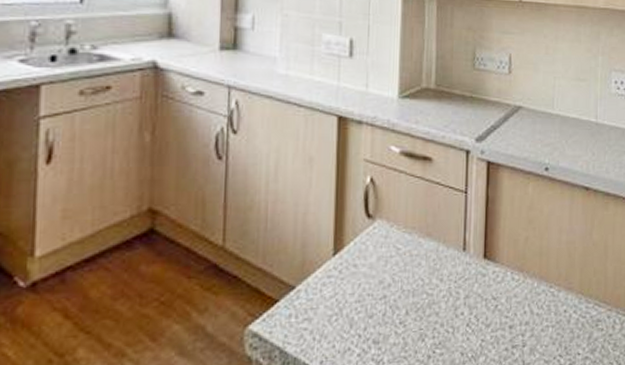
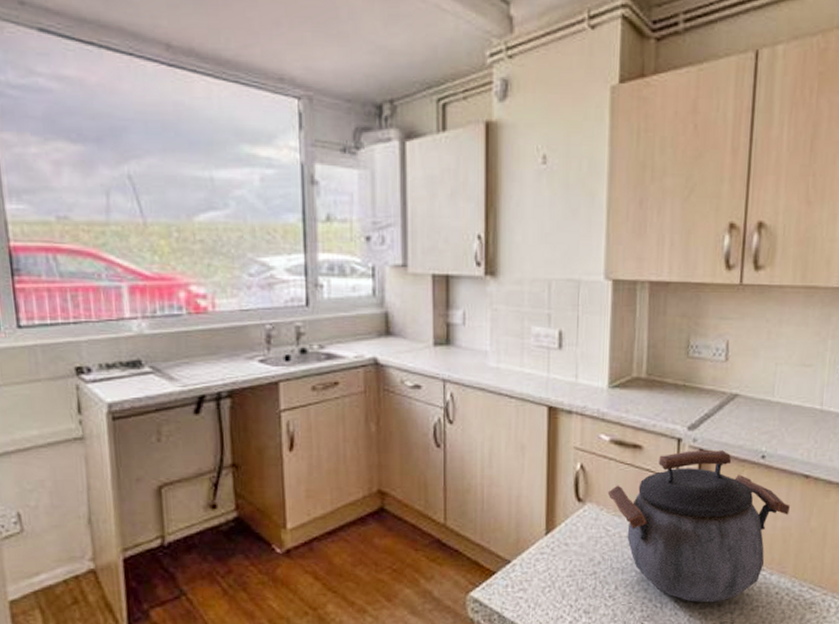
kettle: none [398,162,574,325] -> present [607,450,791,603]

